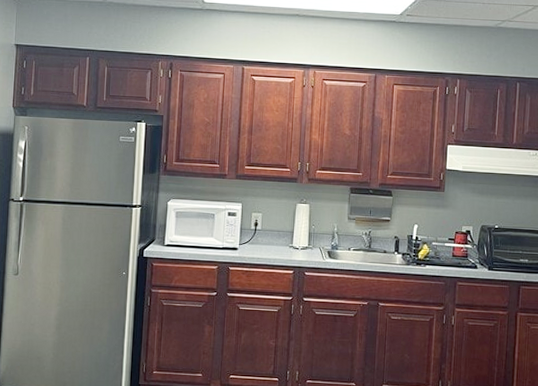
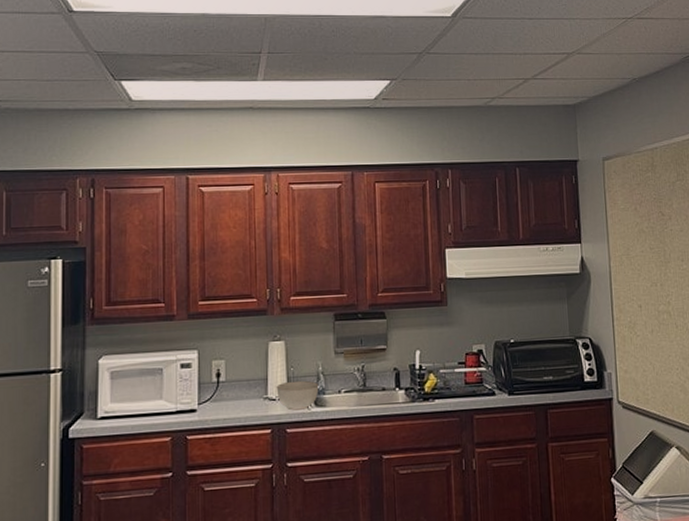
bowl: none [300,236,334,259] -> present [276,380,319,411]

